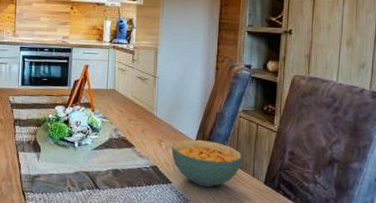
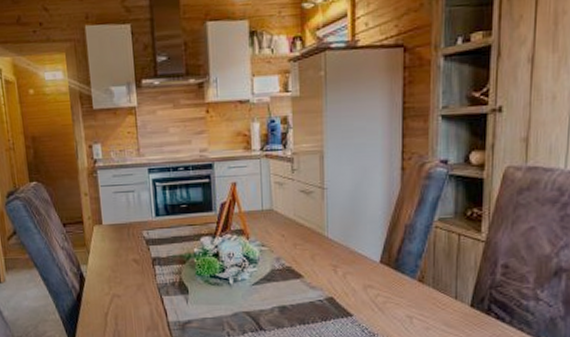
cereal bowl: present [171,139,242,187] -> none [350,260,441,317]

